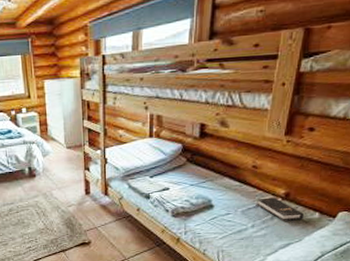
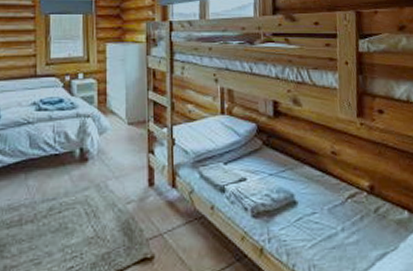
hardback book: present [257,197,304,221] -> none [342,191,393,223]

